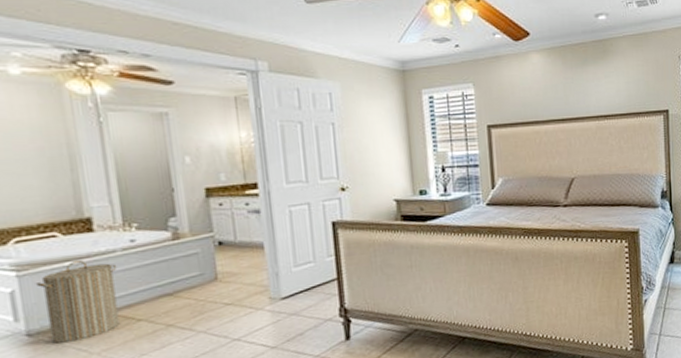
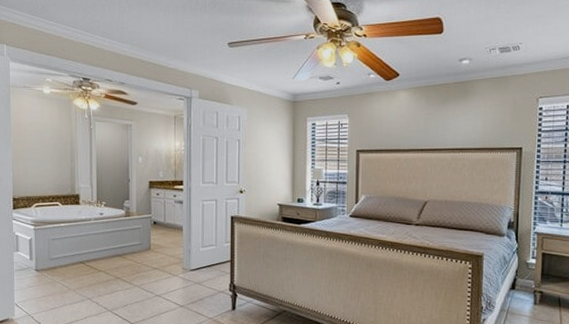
laundry hamper: present [35,260,120,344] -> none [44,224,91,279]

